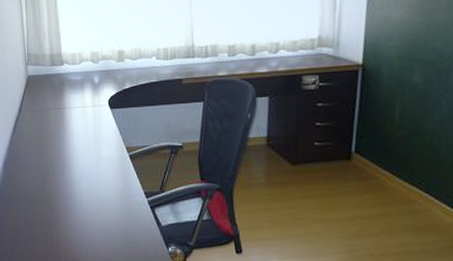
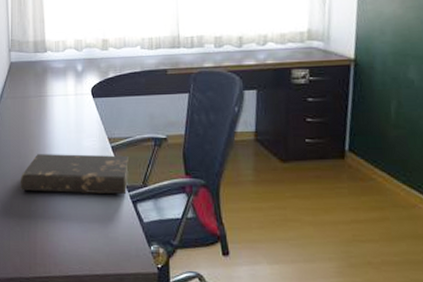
book: none [42,163,147,201] -> present [21,154,129,195]

